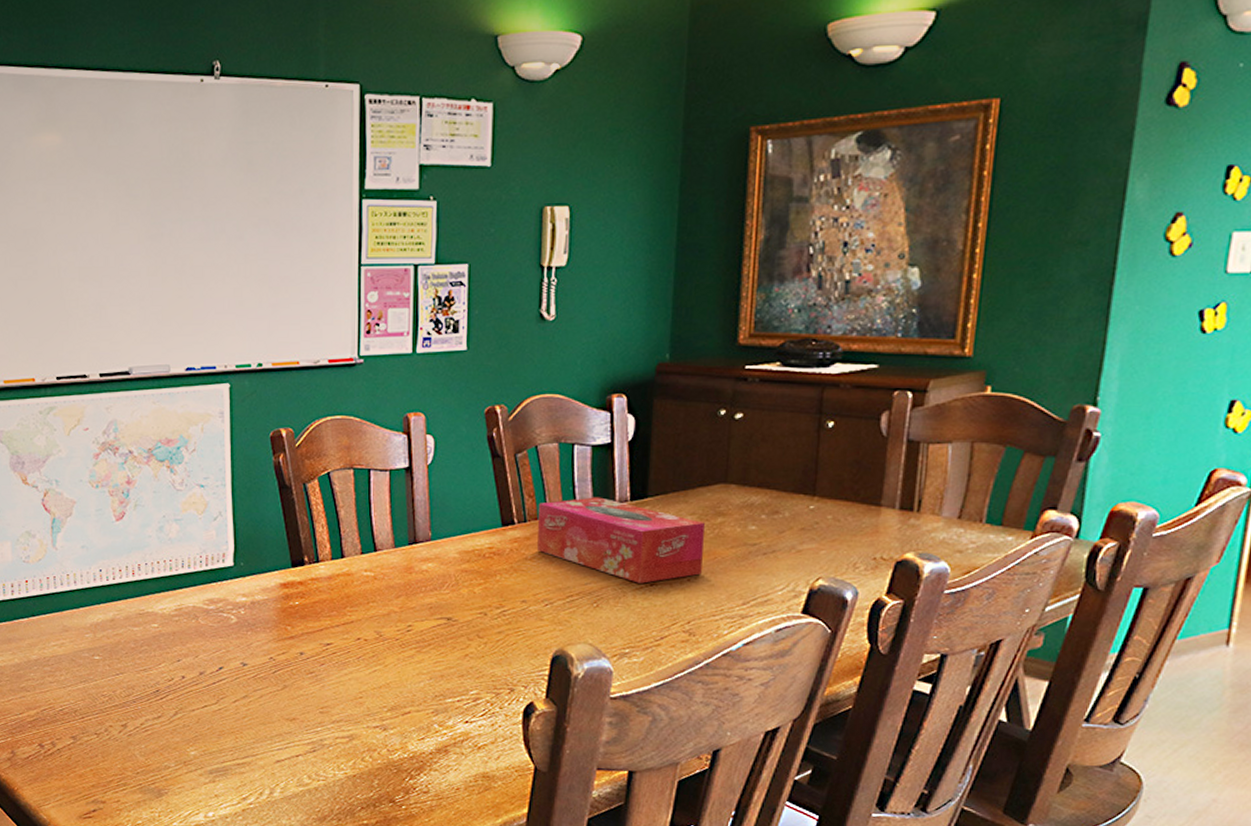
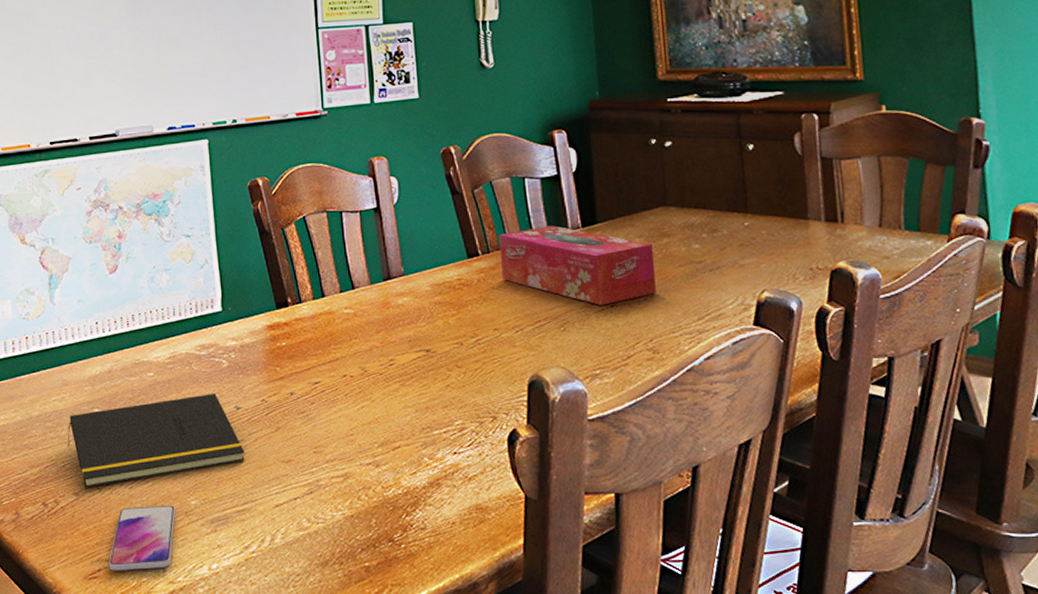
notepad: none [66,648,248,733] -> present [67,394,245,488]
smartphone: none [103,753,175,814] -> present [108,505,176,572]

